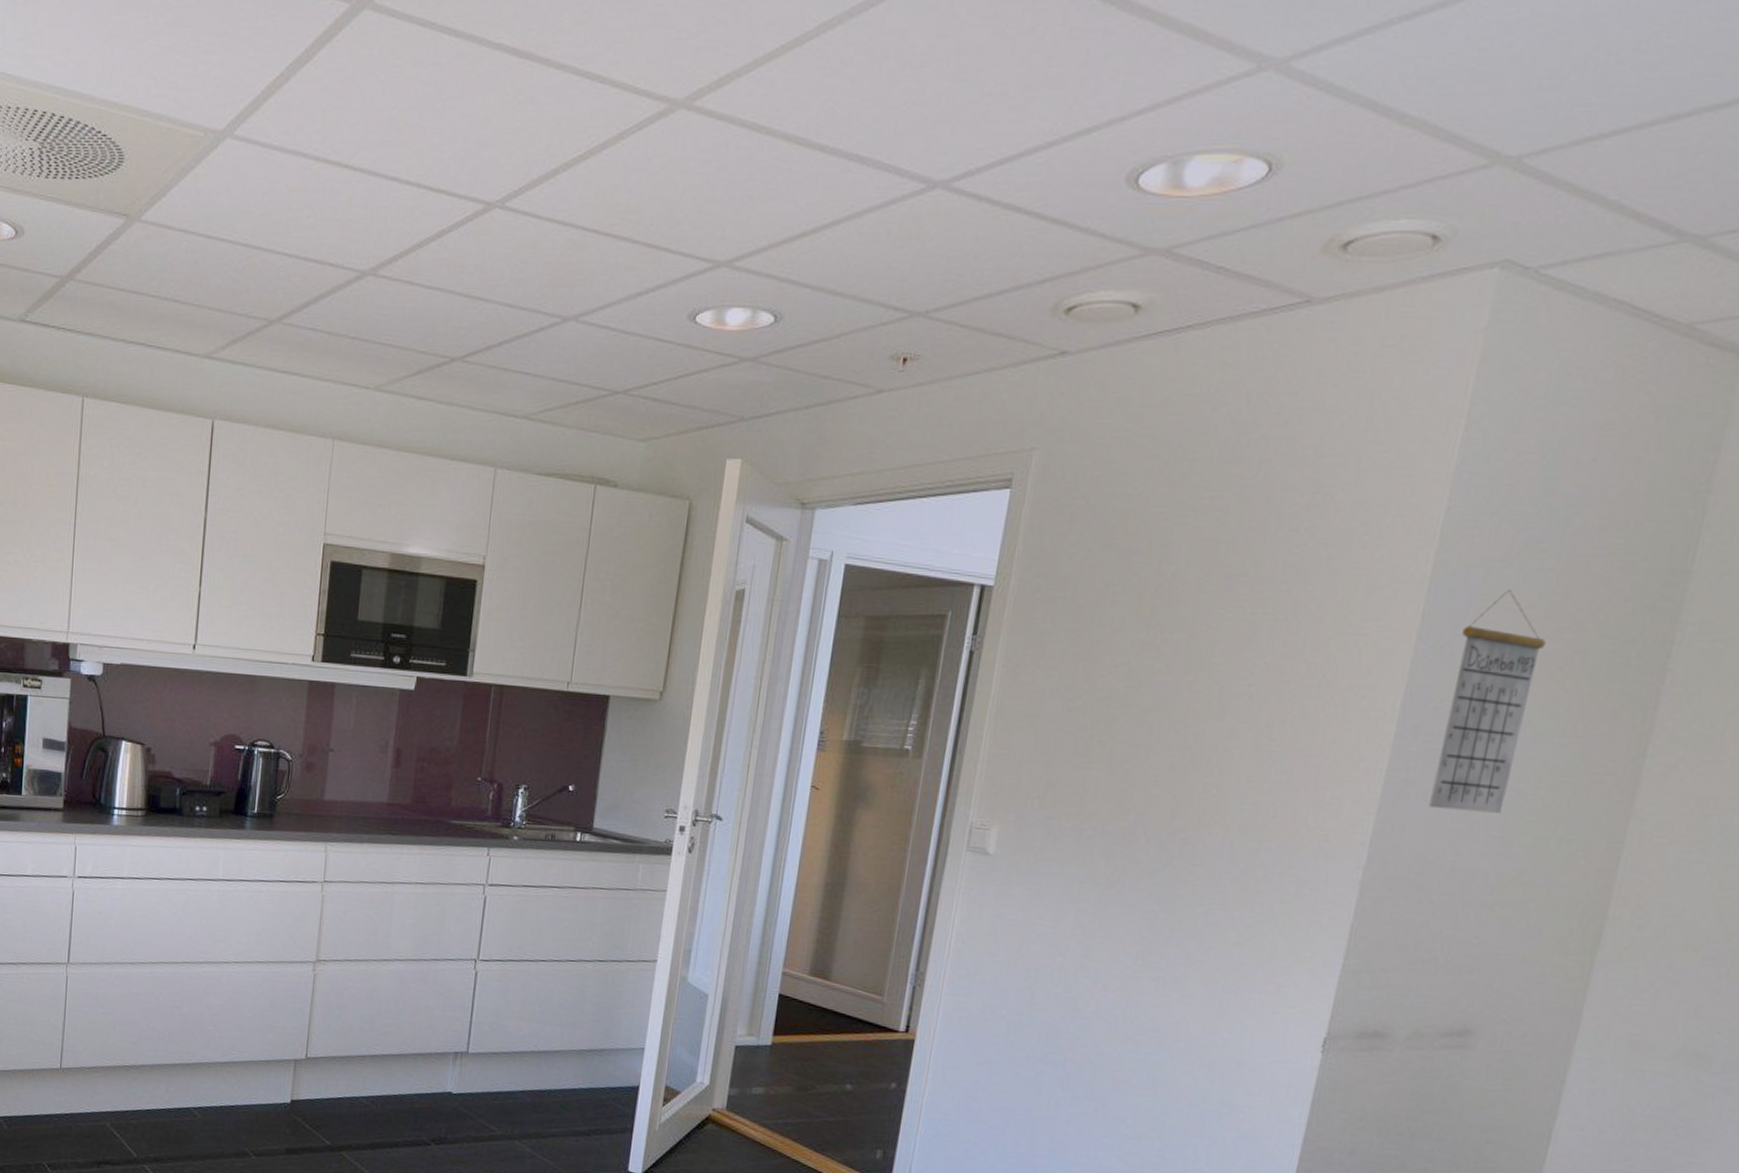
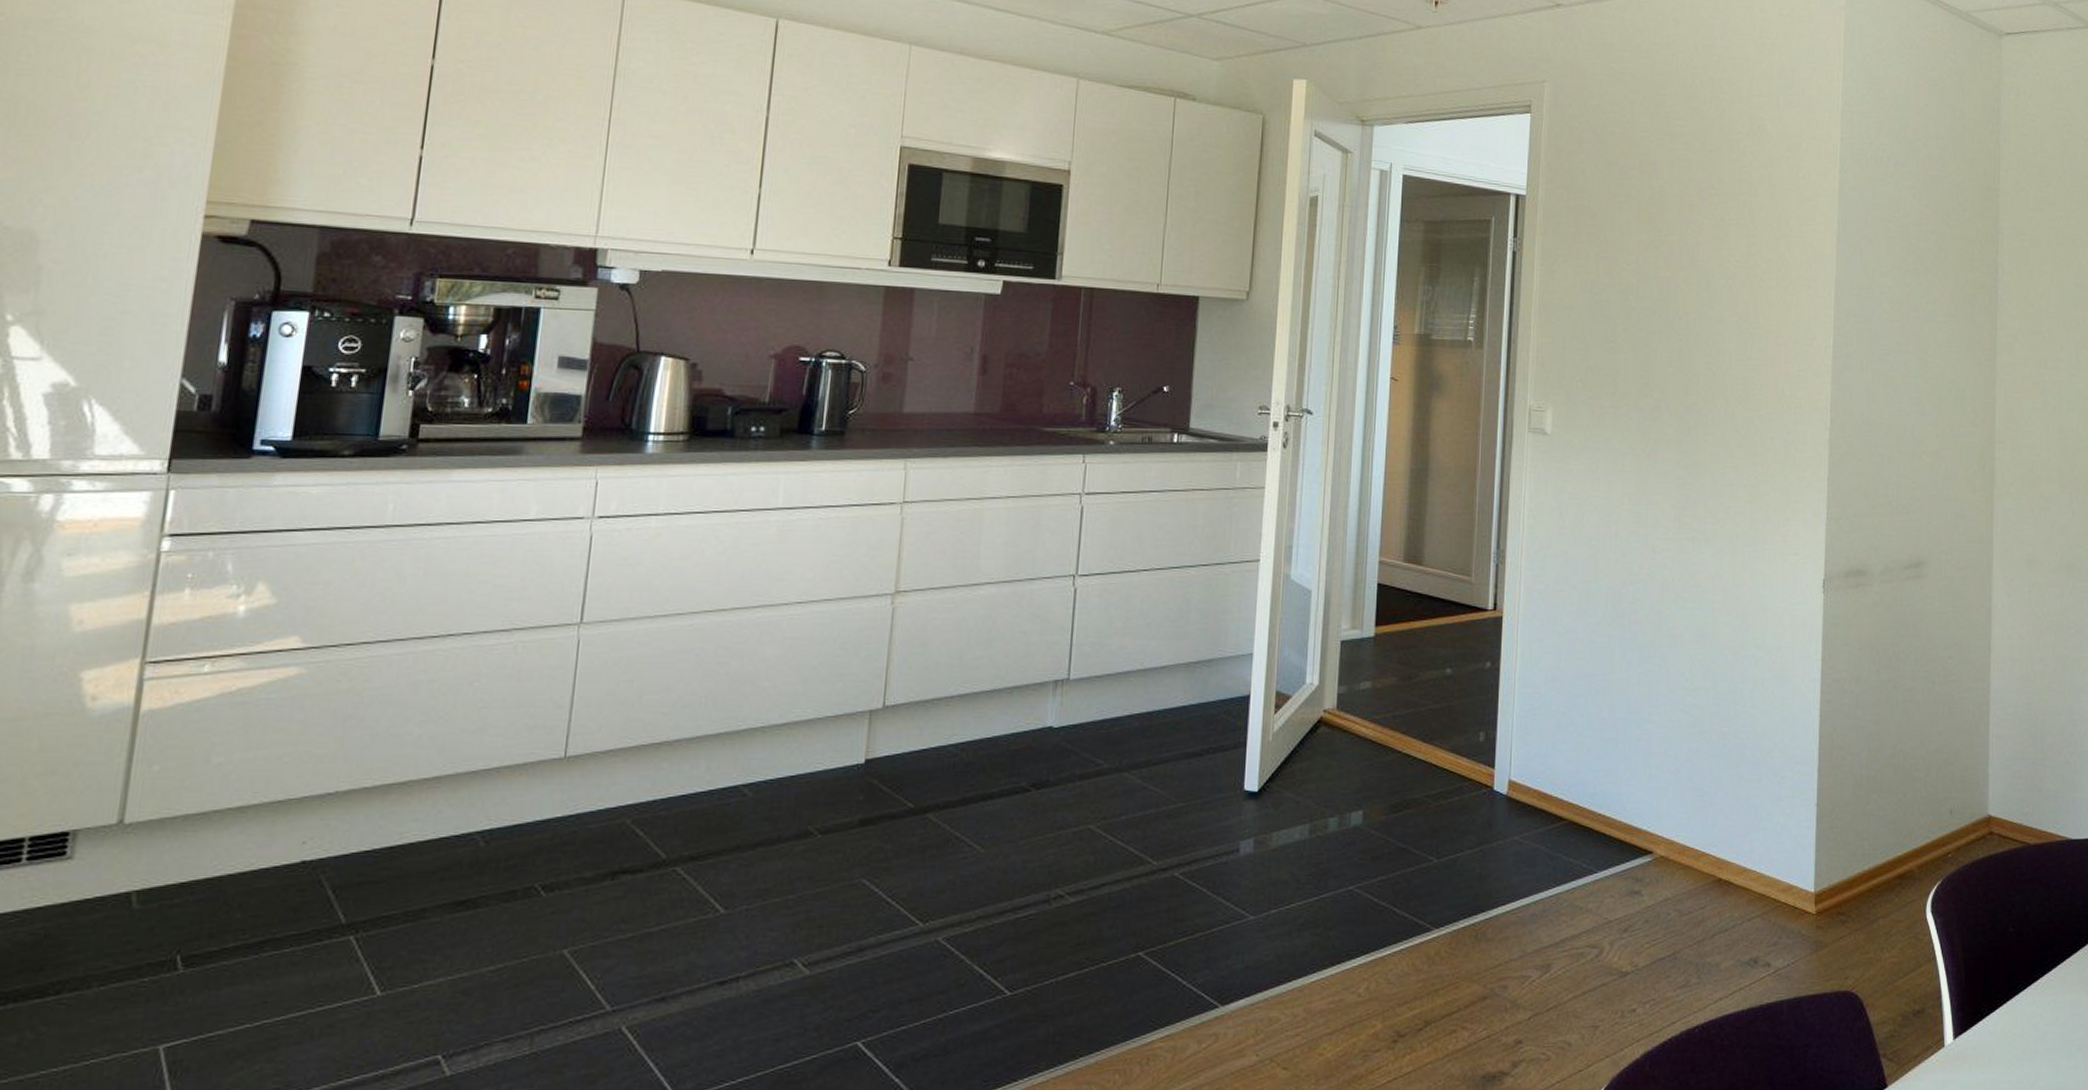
calendar: present [1429,590,1546,813] -> none [1866,202,1920,379]

